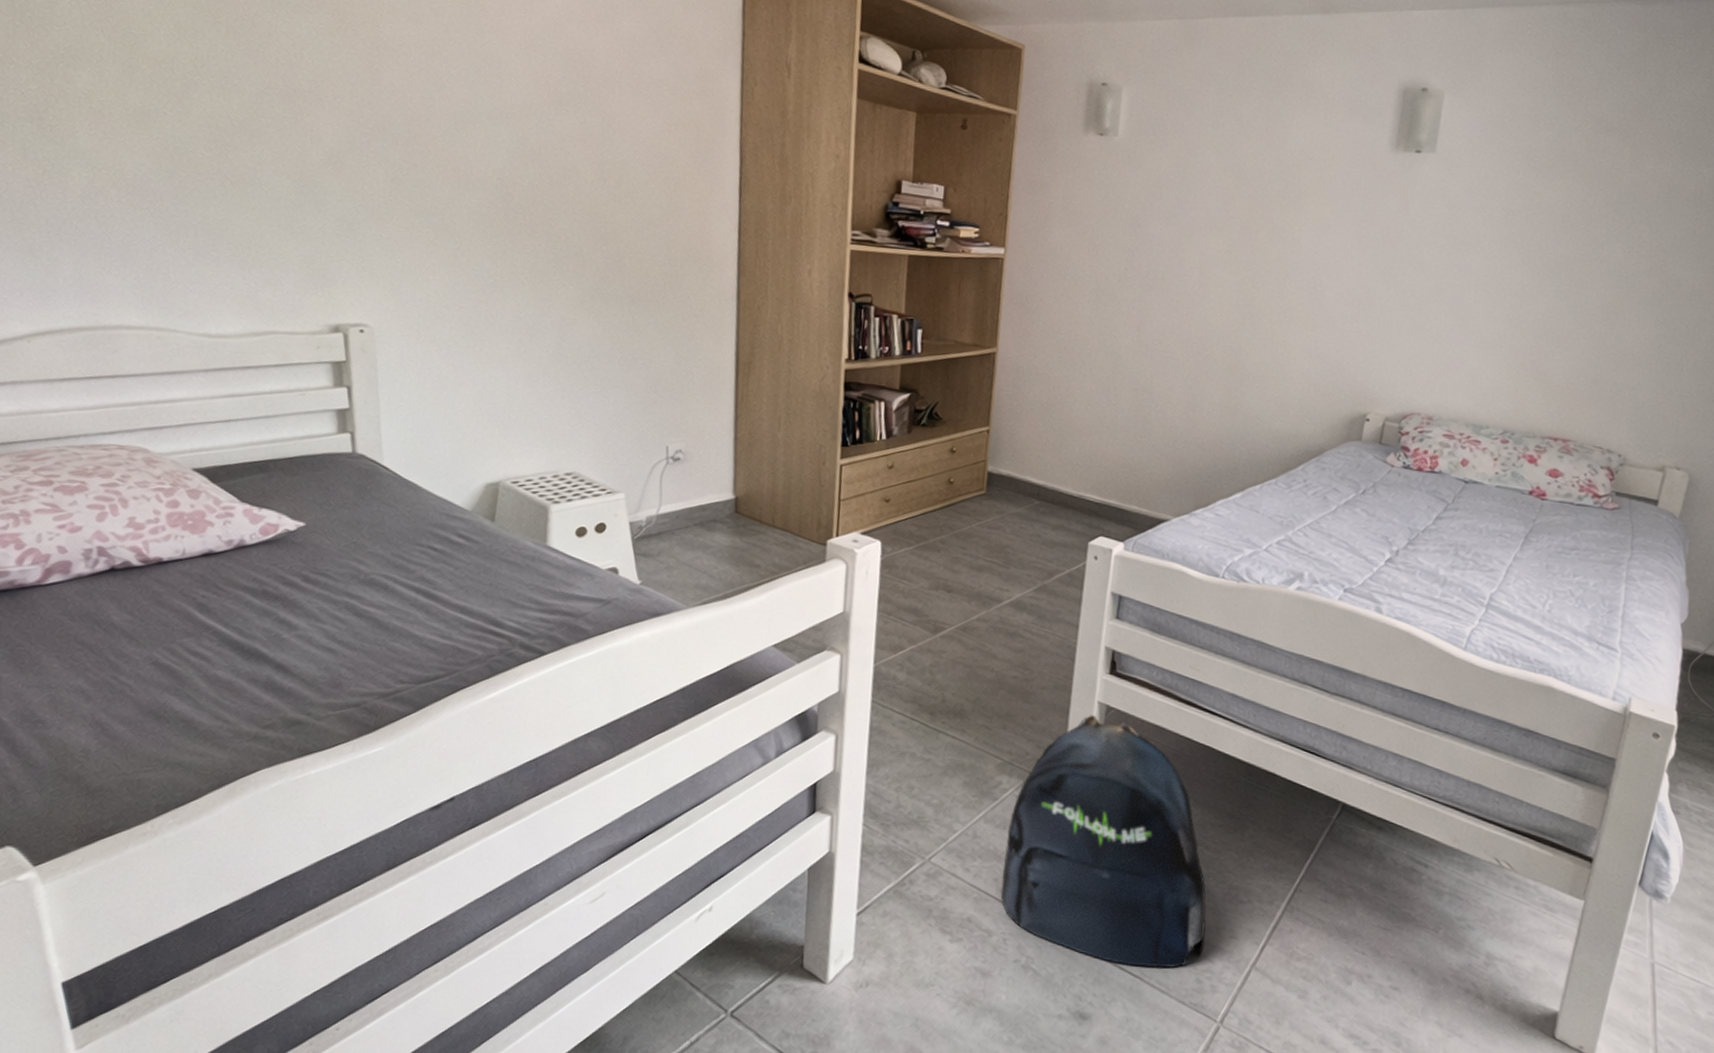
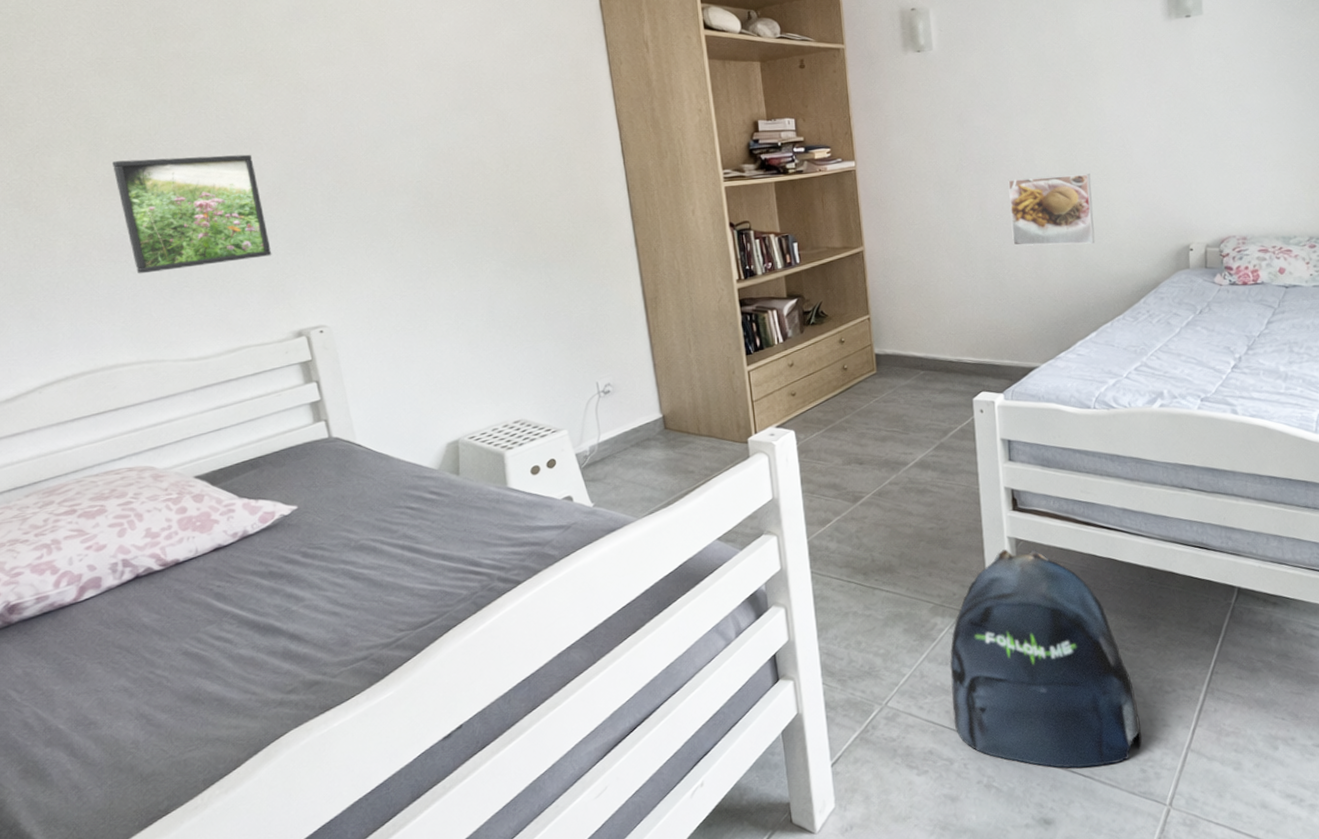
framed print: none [146,89,318,234] -> present [111,154,272,274]
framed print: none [1167,302,1270,393] -> present [1008,174,1095,246]

